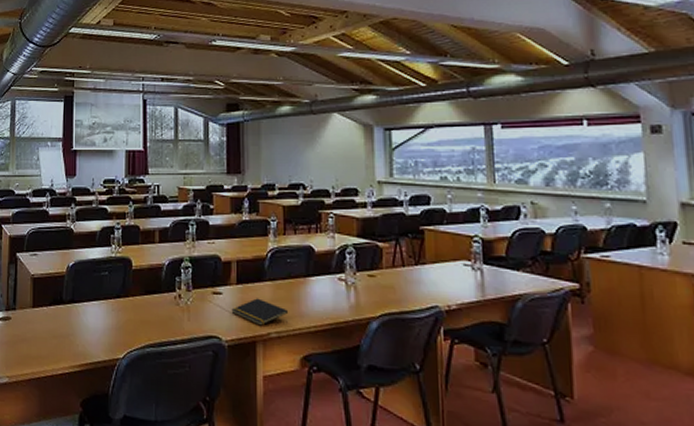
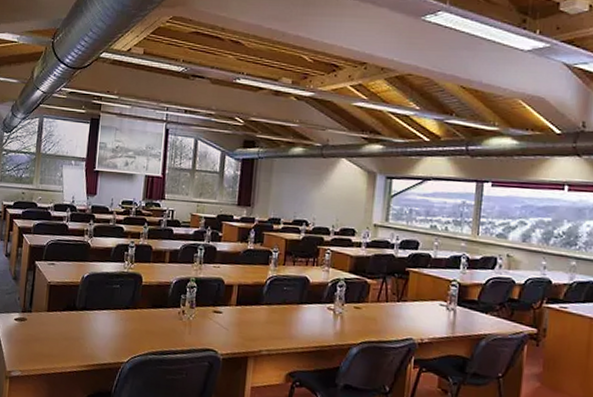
notepad: present [231,298,289,326] -> none [229,319,280,344]

